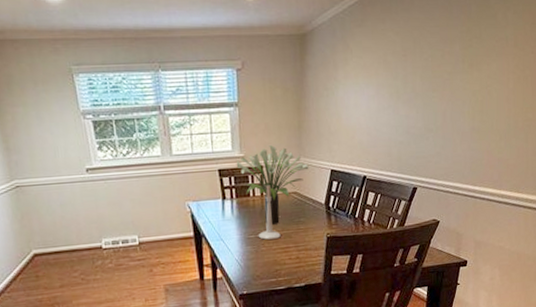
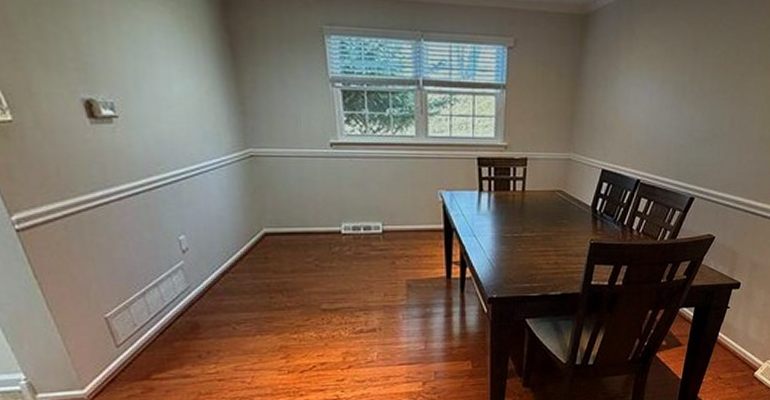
flower arrangement: present [236,145,309,225] -> none [498,136,578,224]
candlestick: present [258,185,281,240] -> none [515,180,540,241]

